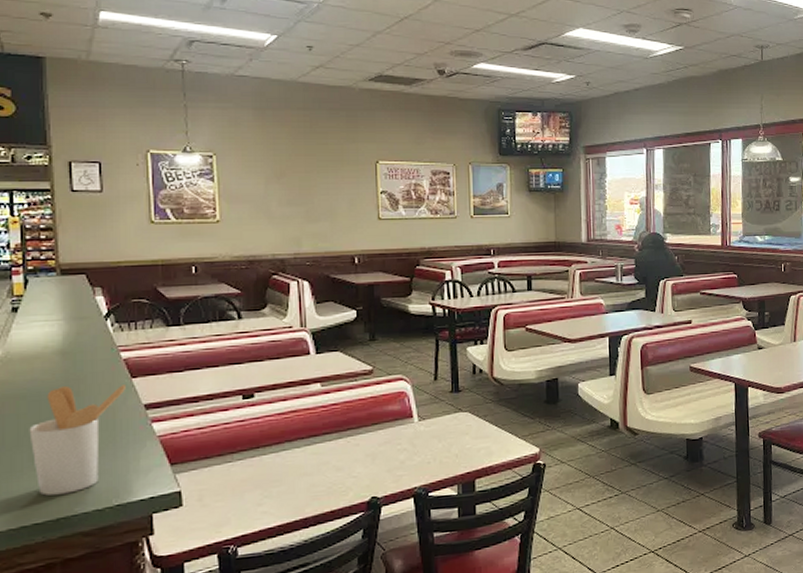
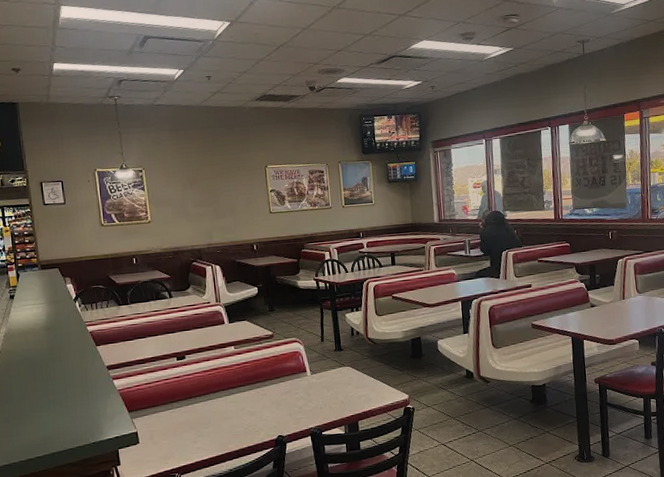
utensil holder: present [29,385,125,496] -> none [28,351,93,436]

